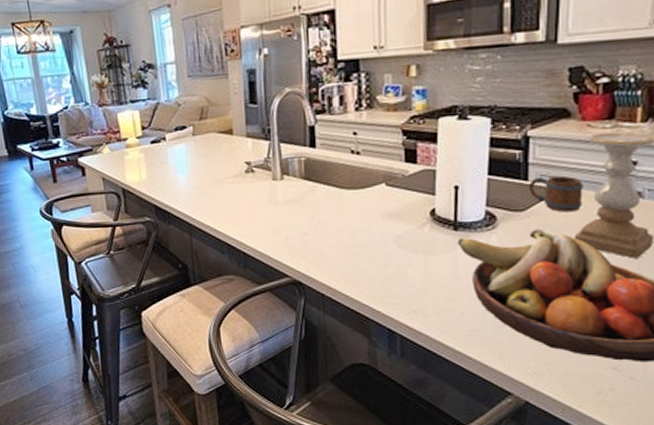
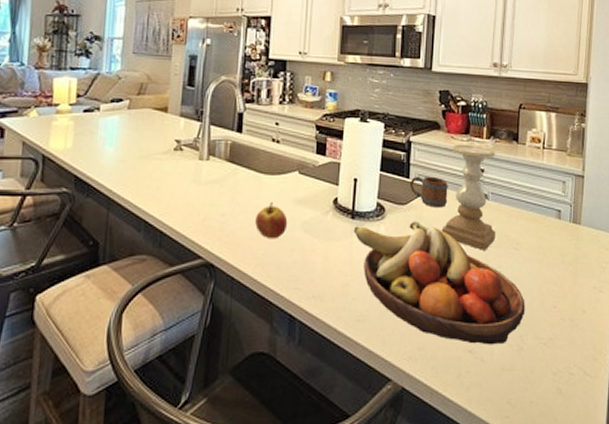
apple: none [341,217,378,255] -> present [255,201,288,238]

